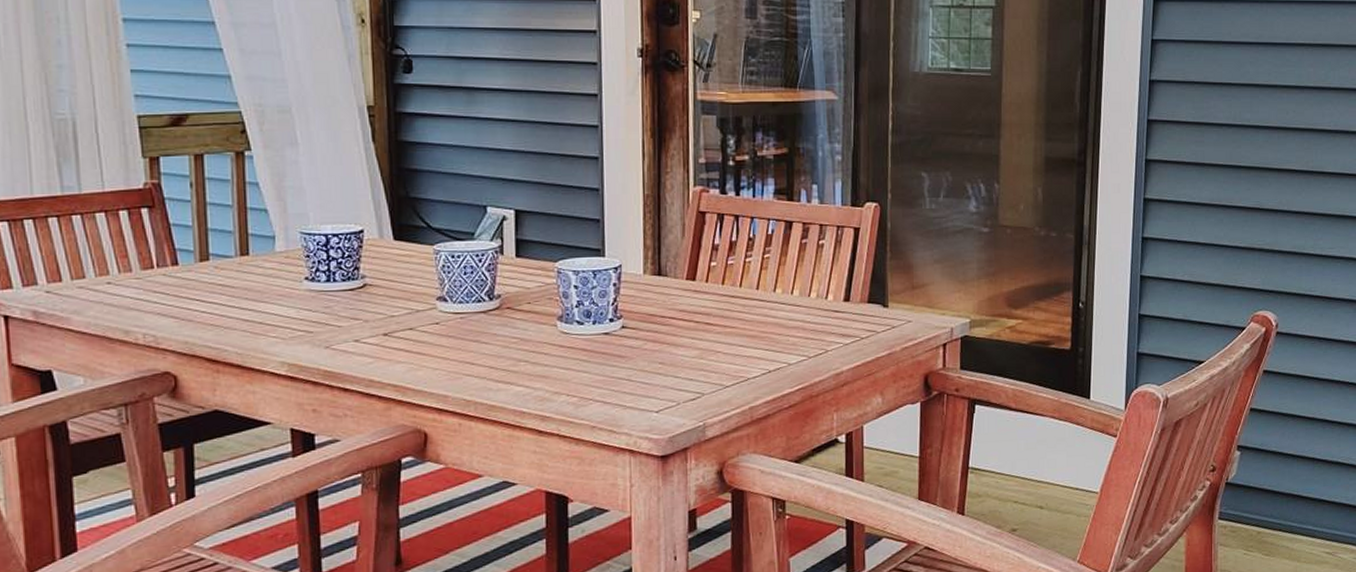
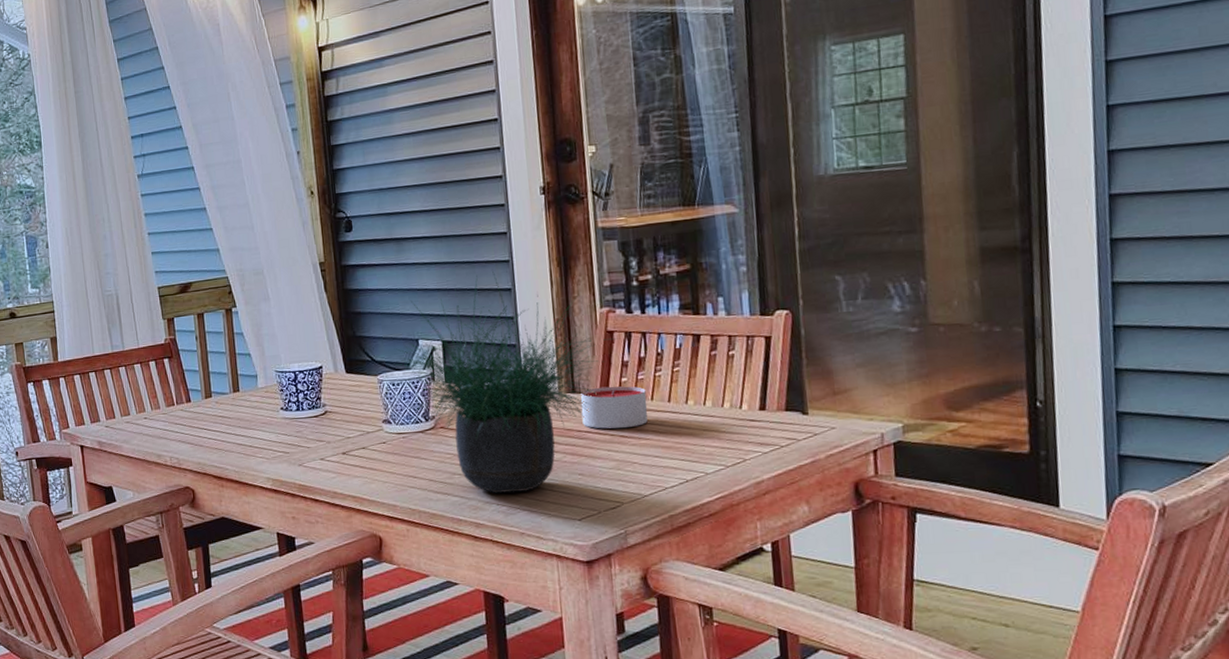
potted plant: none [451,134,713,384] -> present [392,269,621,494]
candle: none [666,270,735,316] -> present [581,386,648,429]

